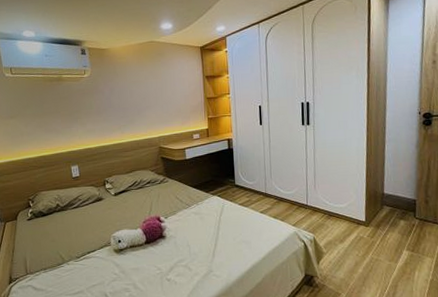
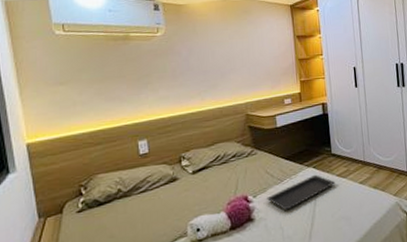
serving tray: none [176,202,238,231] -> present [267,174,336,211]

